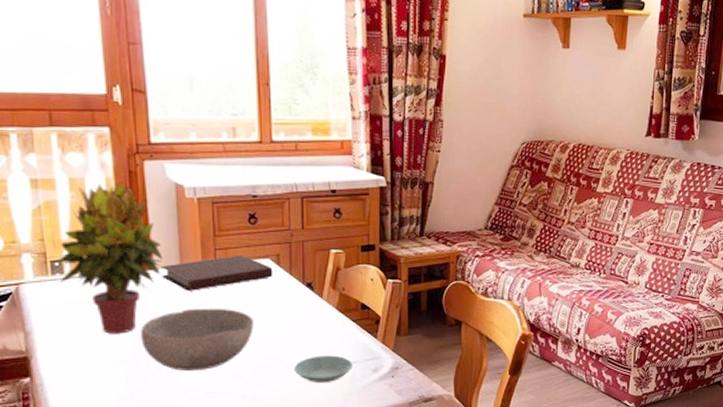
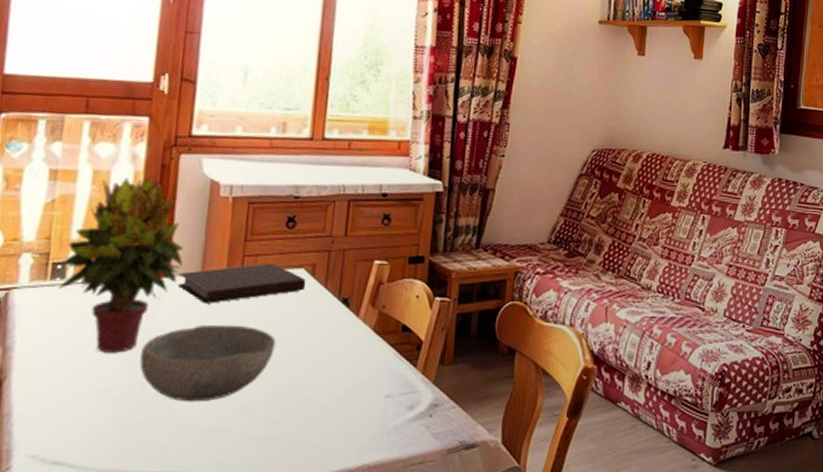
saucer: present [293,355,353,383] -> none [314,387,385,422]

